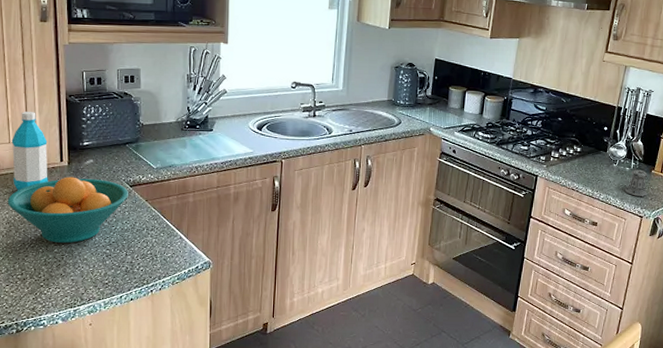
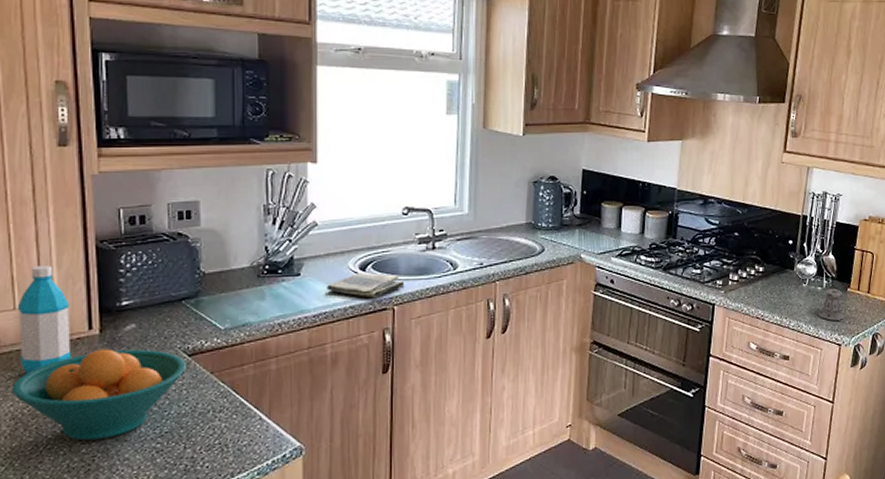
dish towel: none [232,132,291,152] -> present [327,273,405,298]

